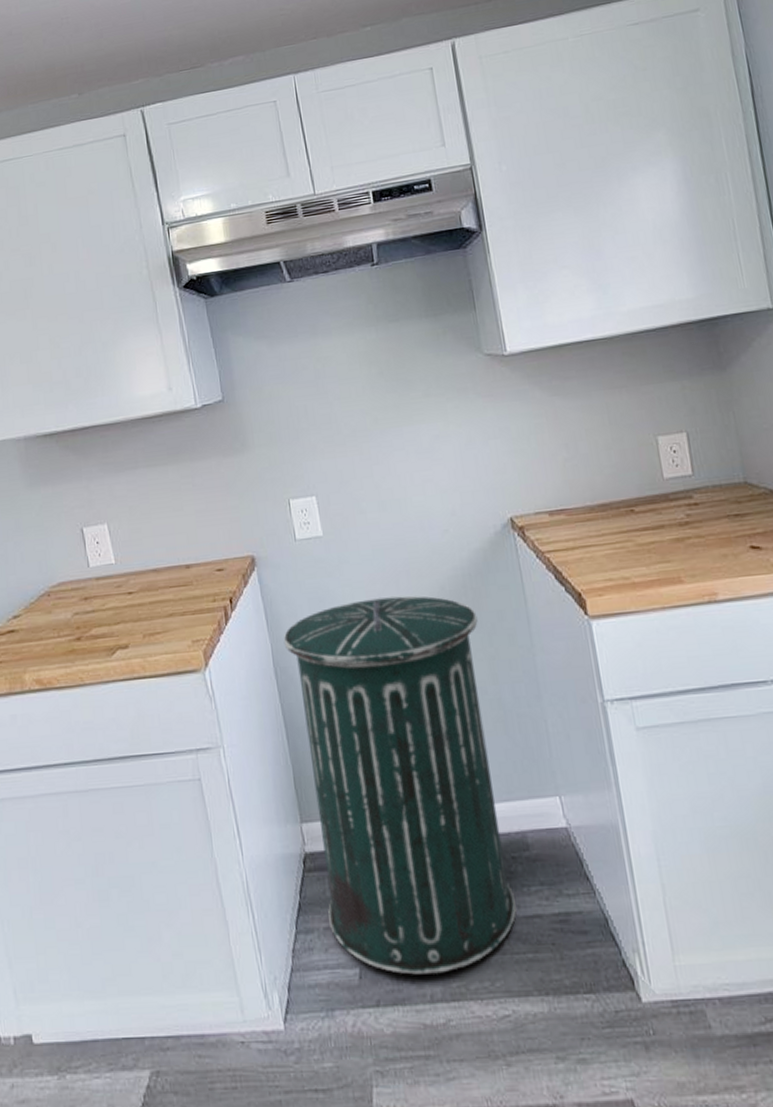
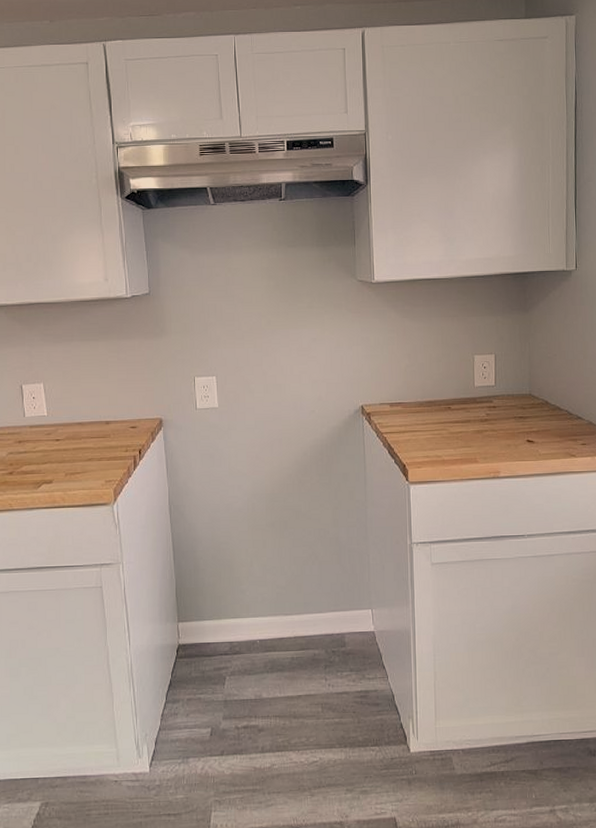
trash can: present [283,595,517,975] -> none [178,458,332,733]

